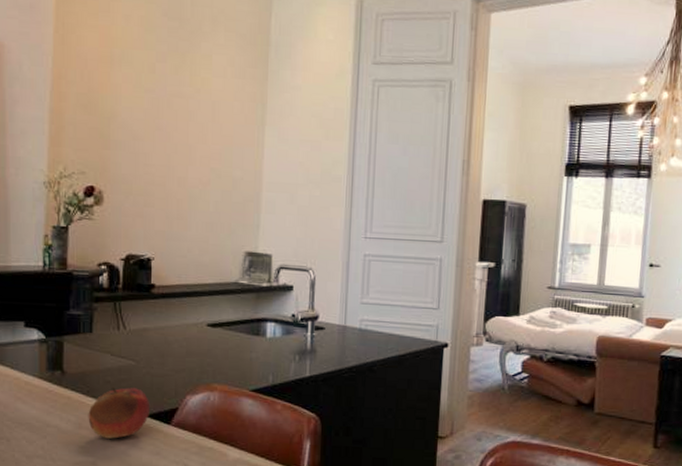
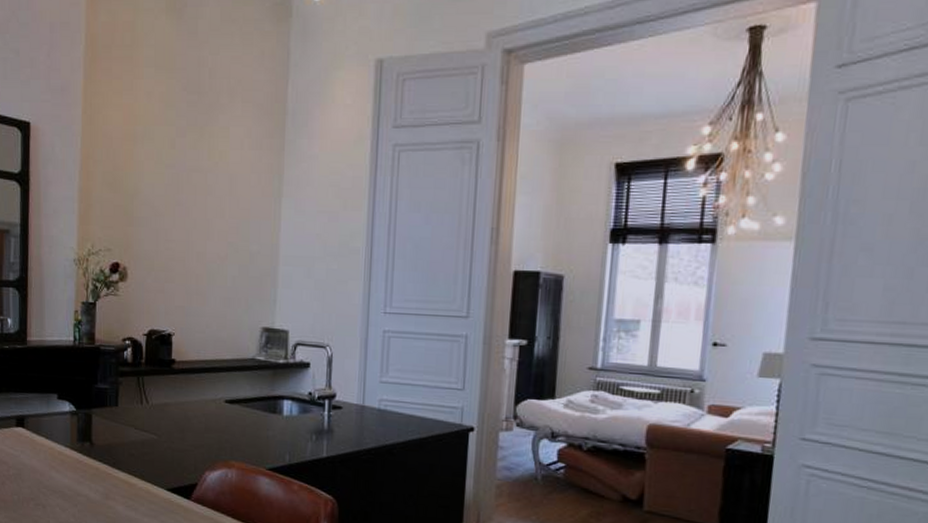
fruit: present [88,387,151,439] -> none [114,460,171,511]

